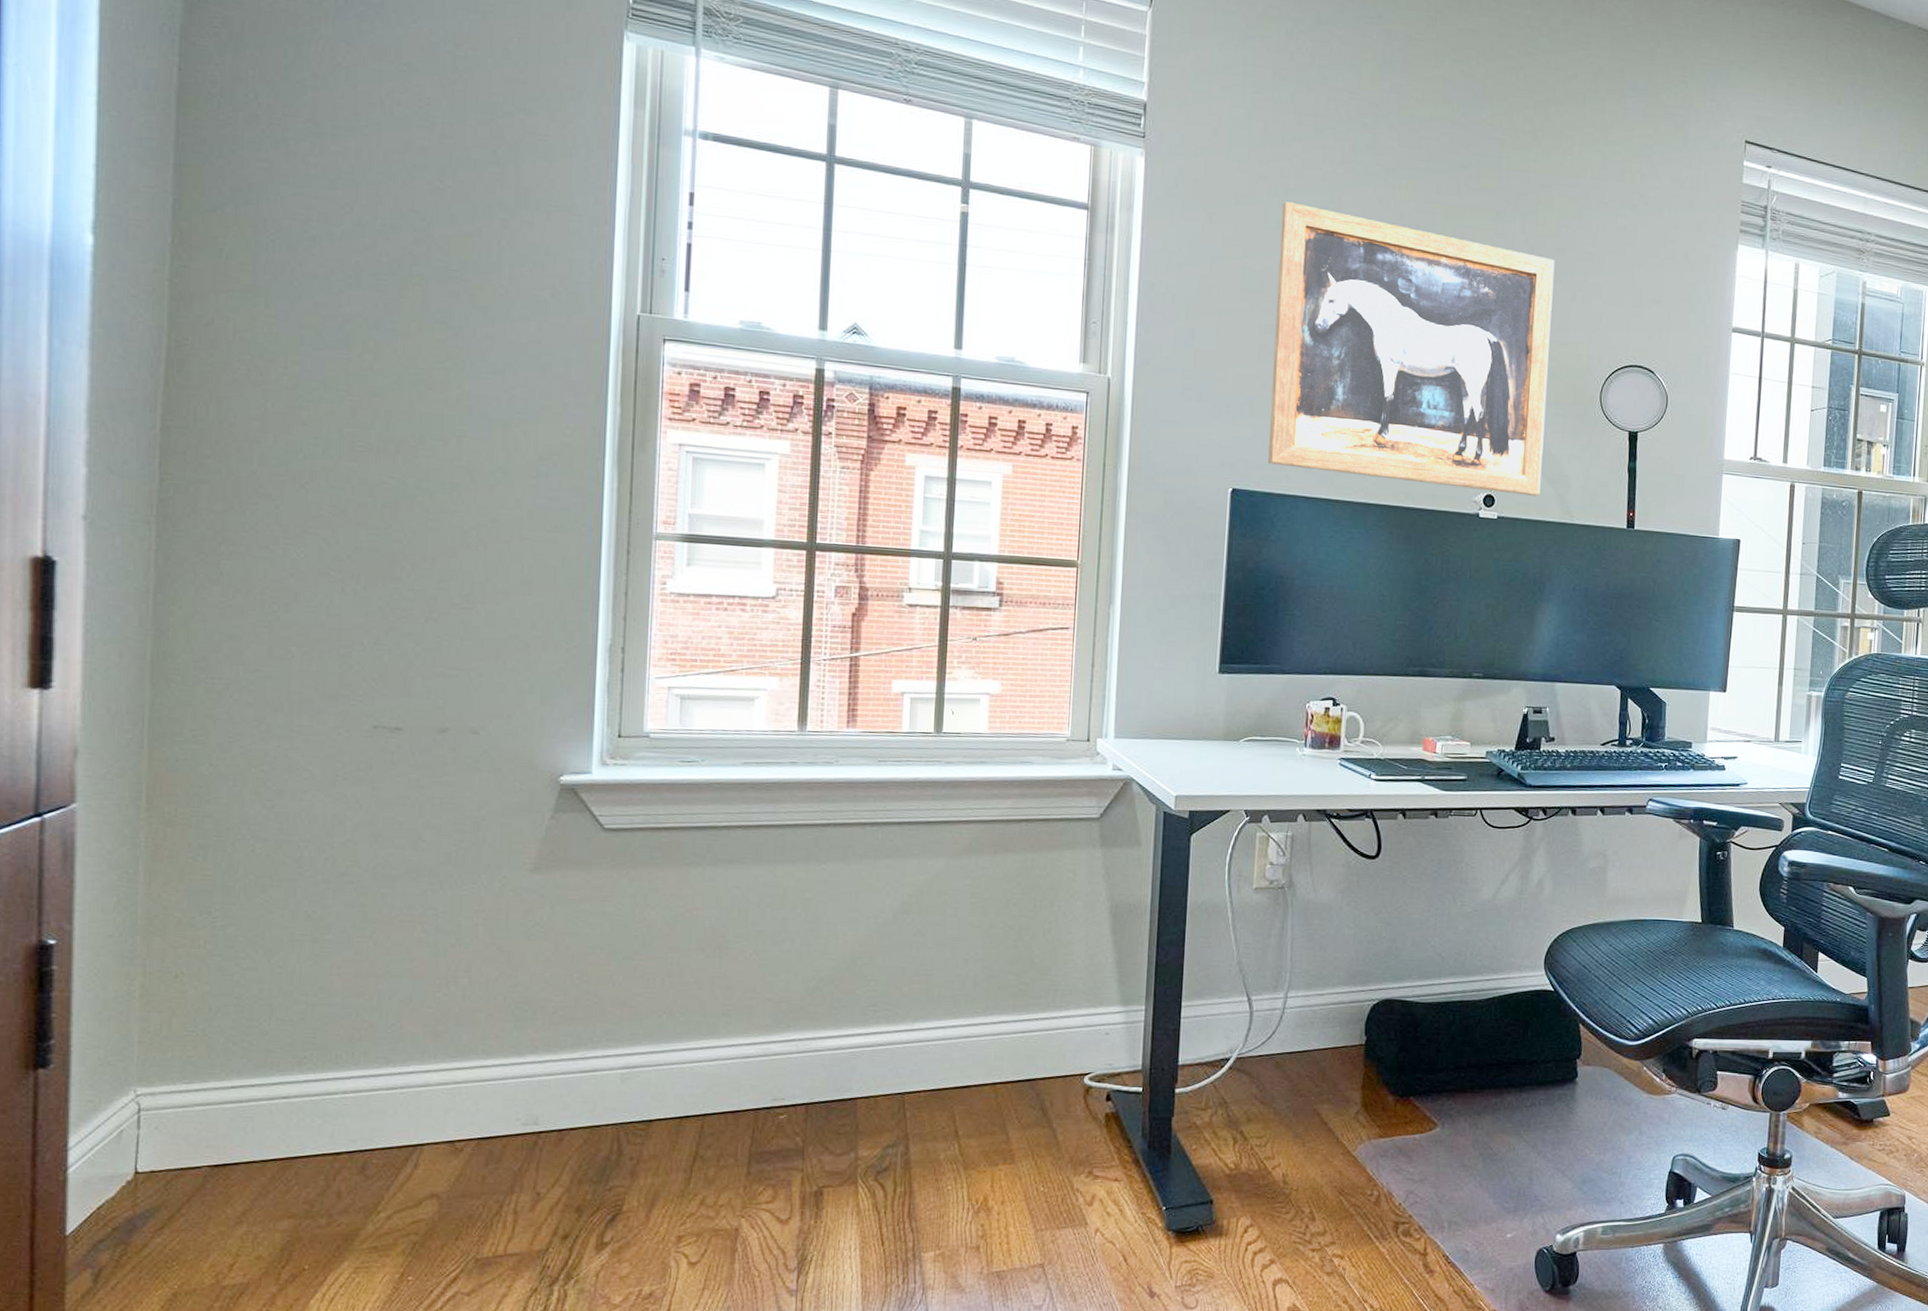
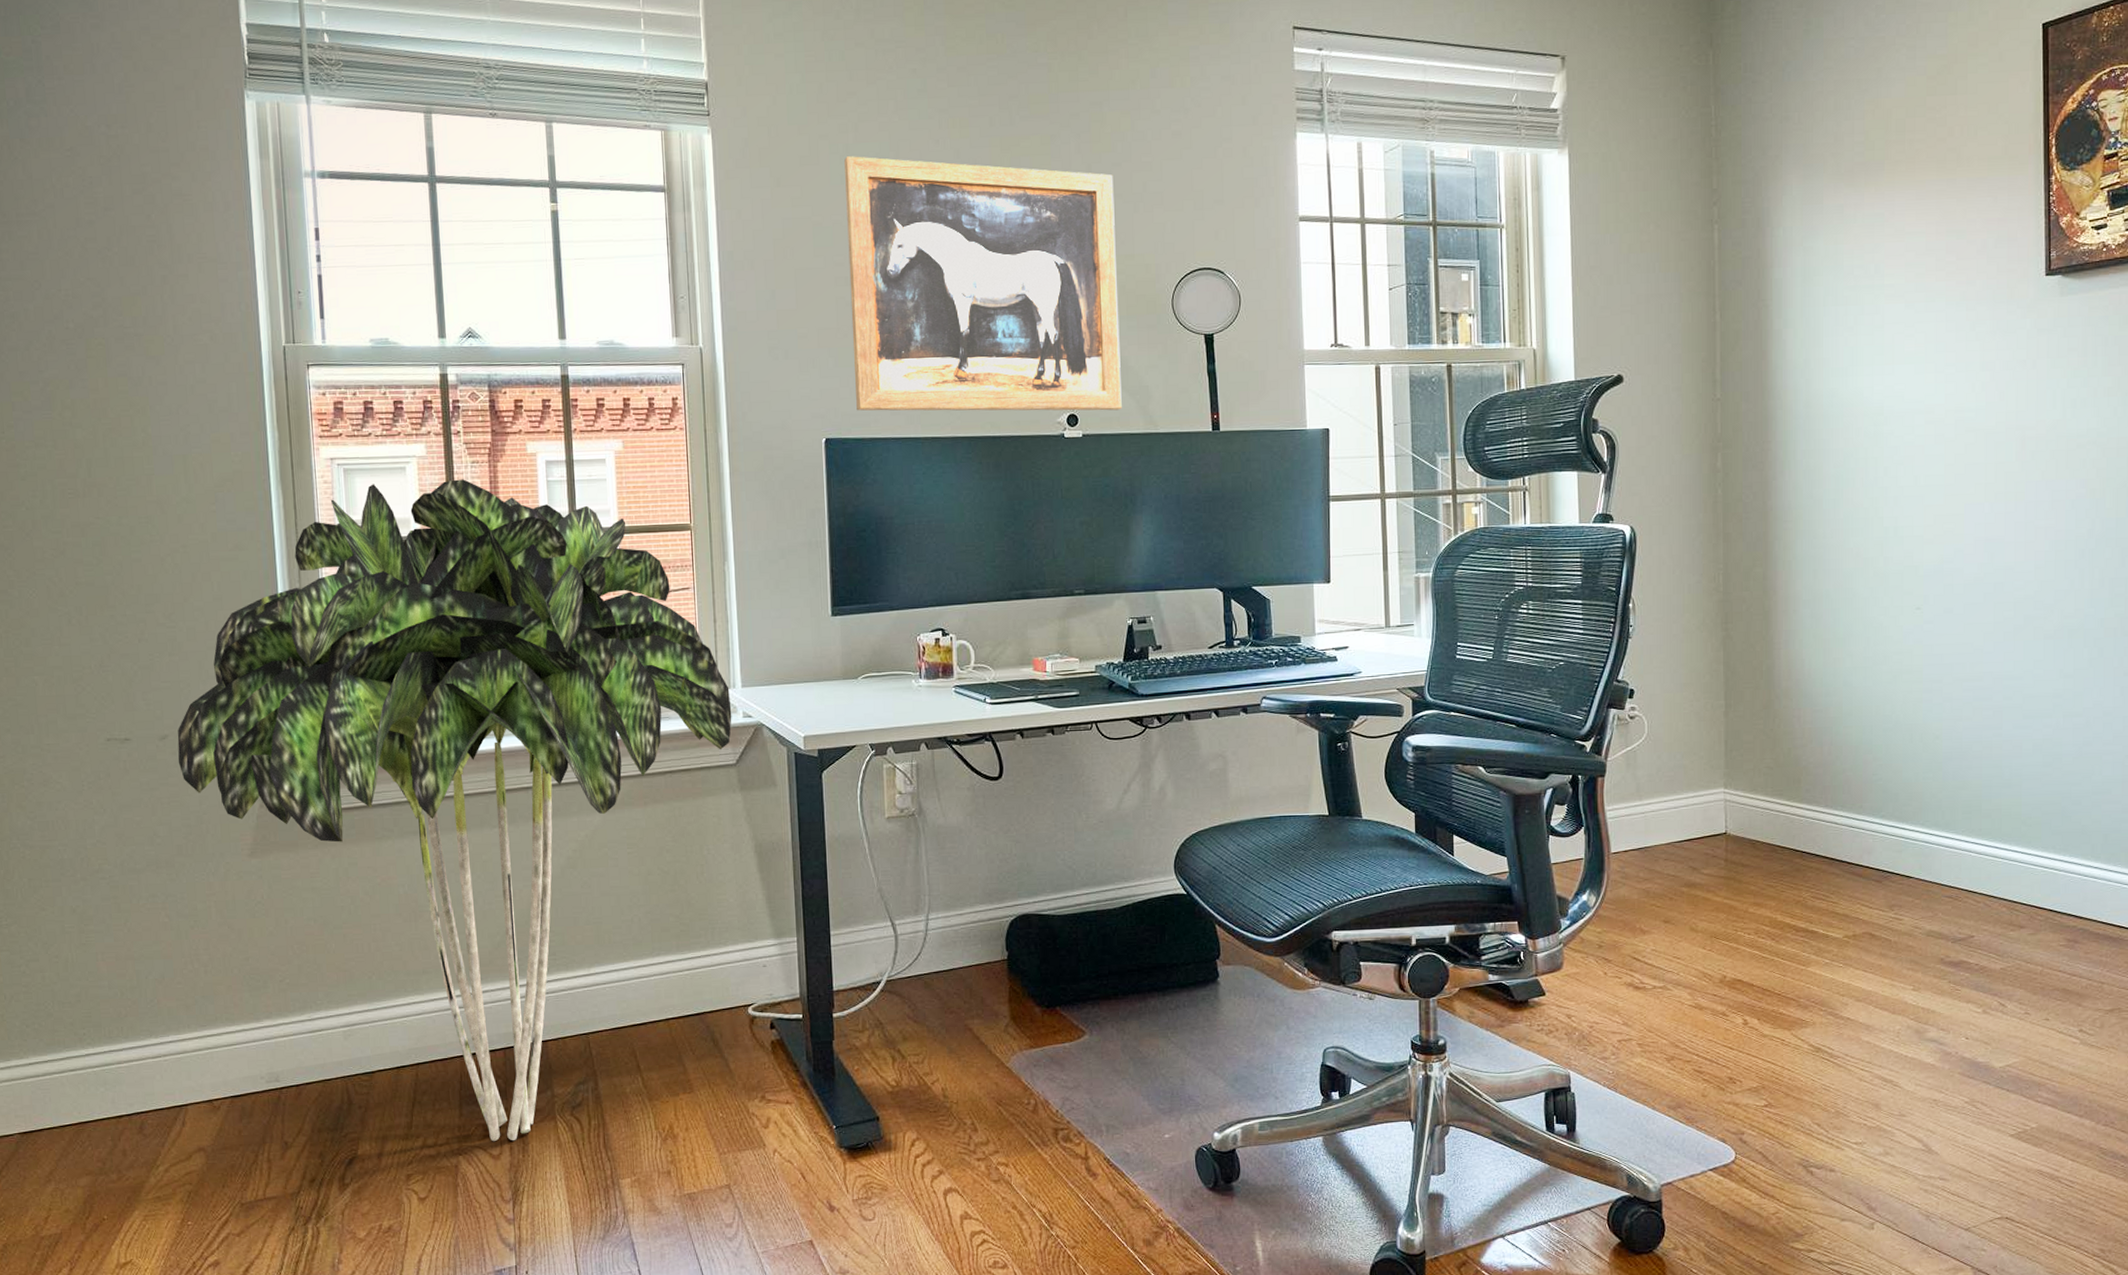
indoor plant: none [457,477,1101,1205] -> present [177,479,732,1142]

